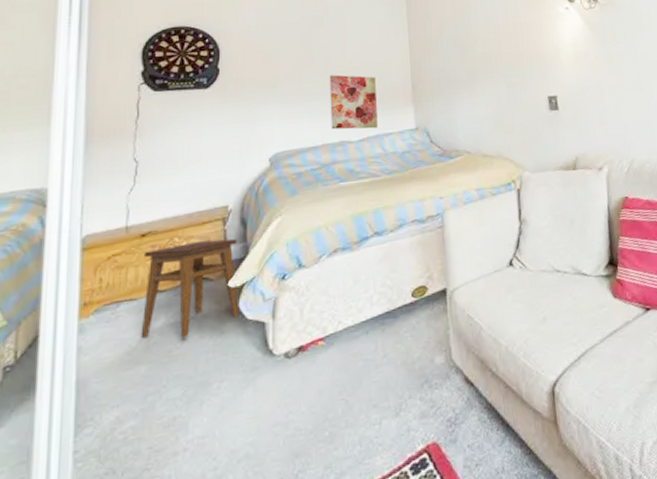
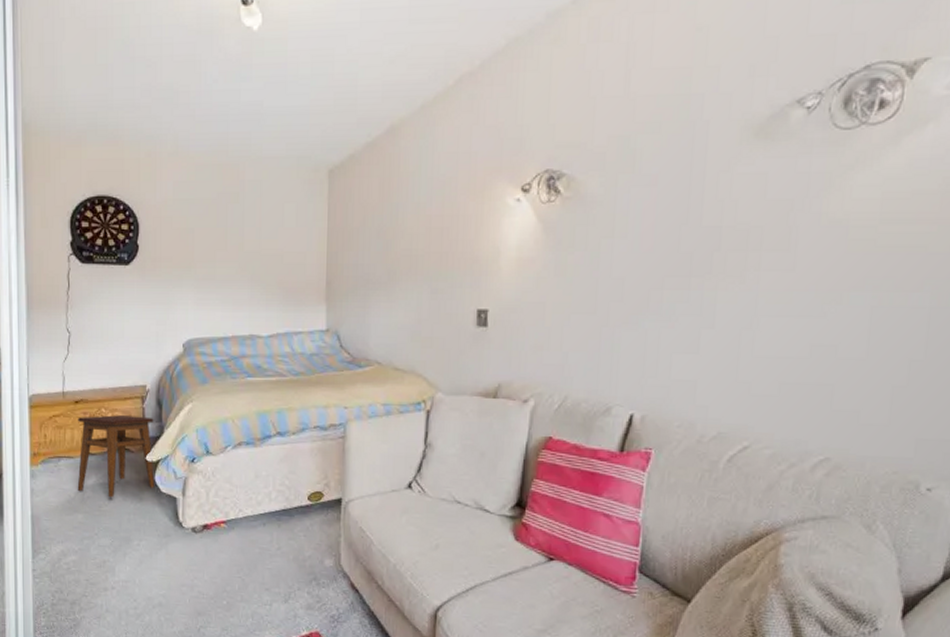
wall art: present [329,75,378,130] -> none [242,262,289,325]

